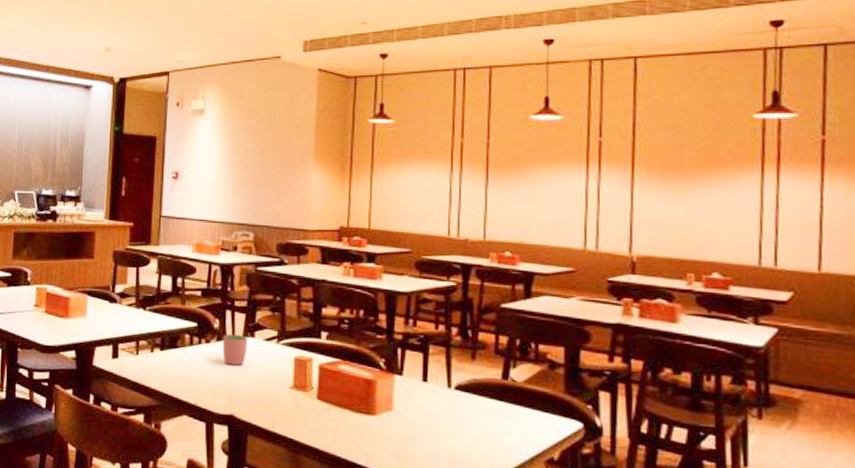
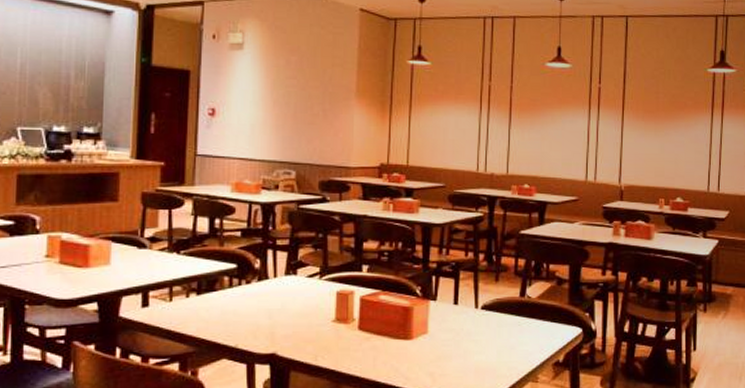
cup: present [222,334,248,366] -> none [263,274,290,304]

